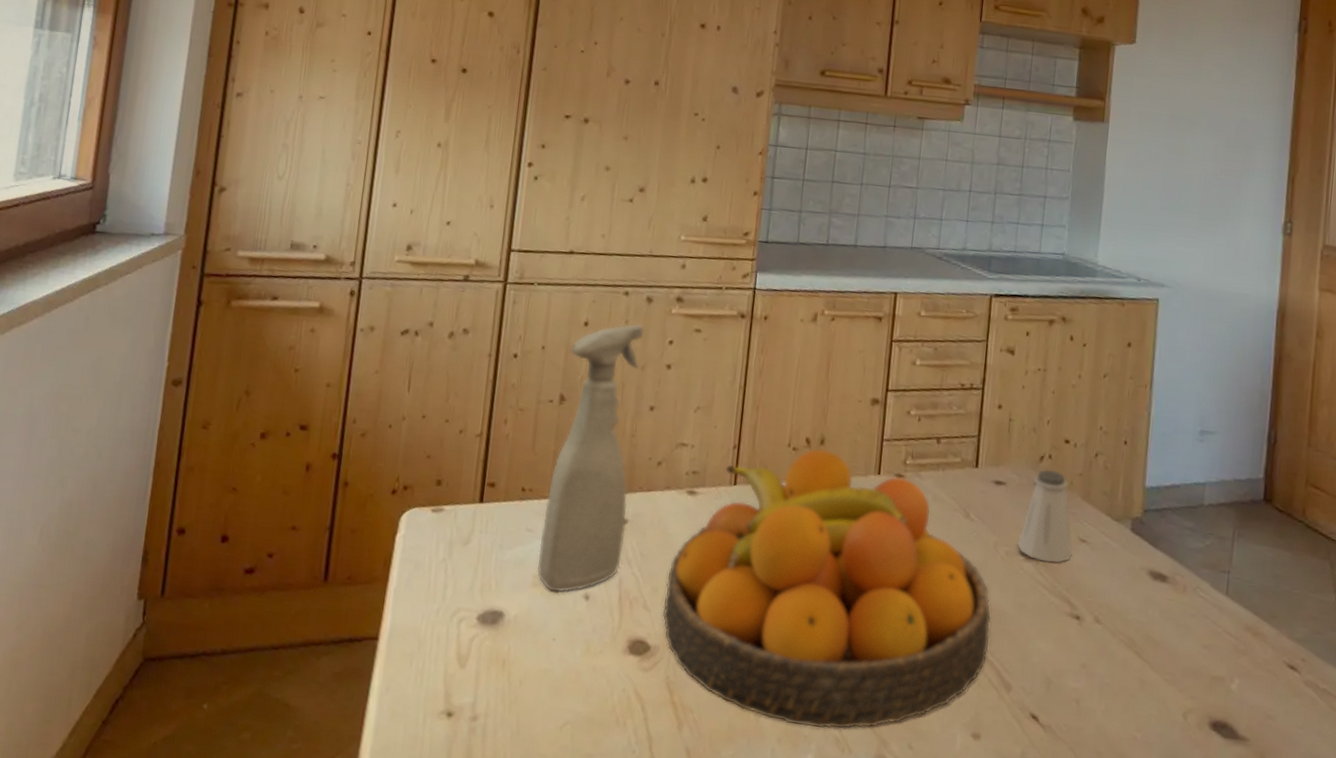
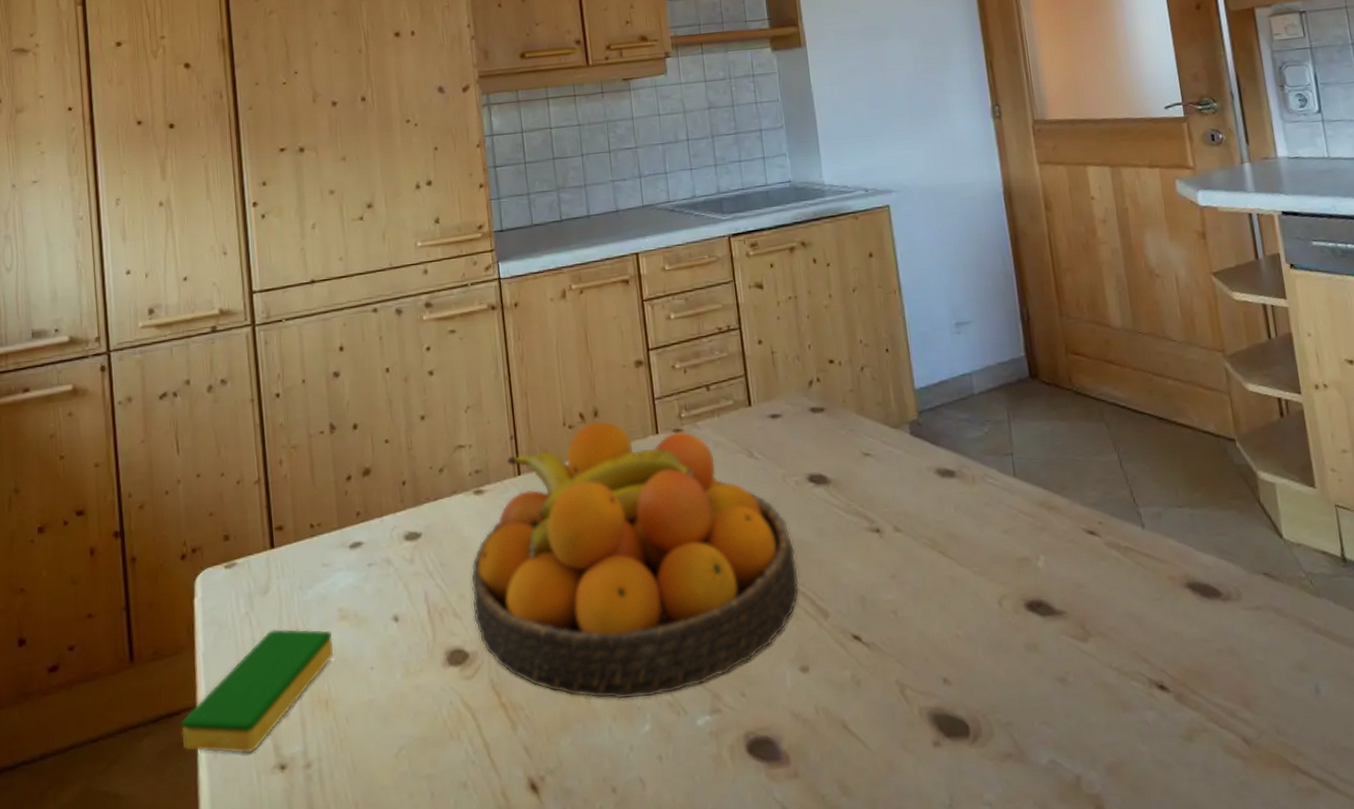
dish sponge: none [359,580,523,694] -> present [181,629,333,754]
spray bottle: present [536,323,644,593] -> none [331,337,423,622]
saltshaker: present [1017,469,1073,563] -> none [805,392,860,484]

